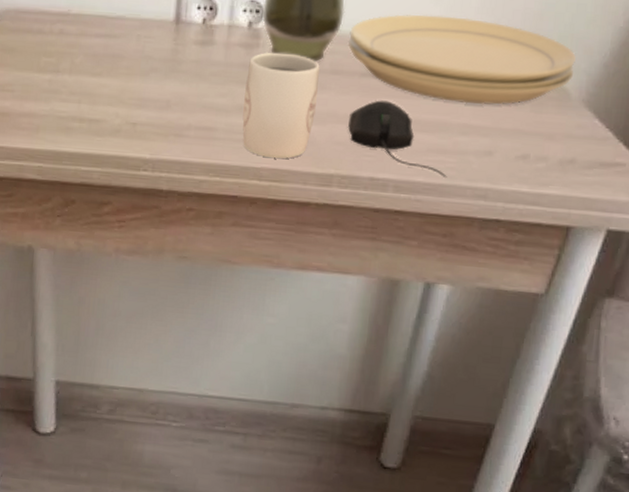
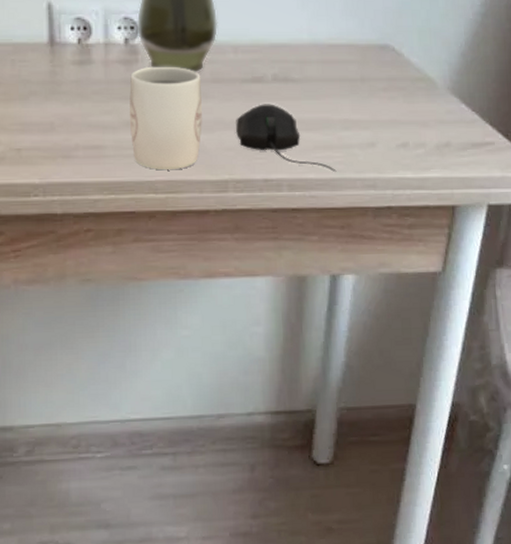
plate: present [348,14,576,105] -> none [225,20,437,100]

